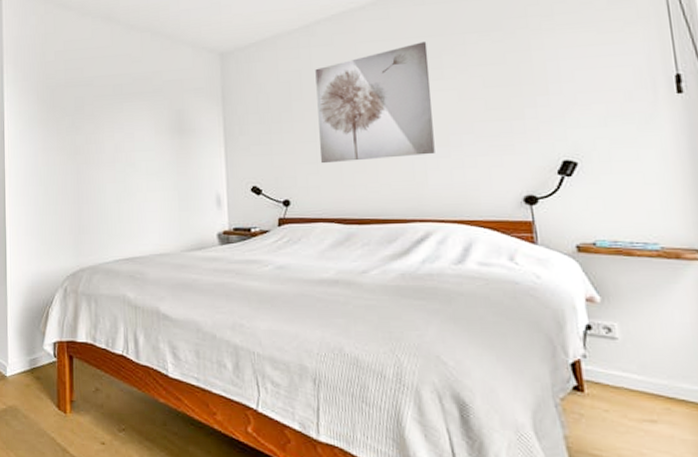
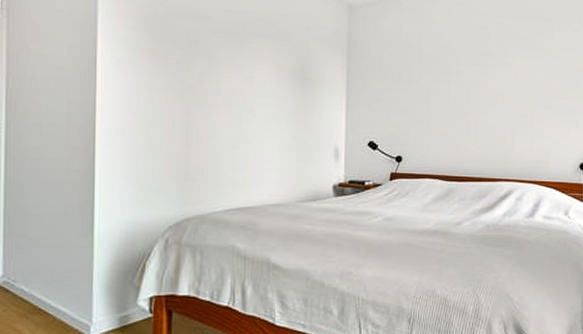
wall art: present [315,42,435,164] -> none [431,23,526,125]

